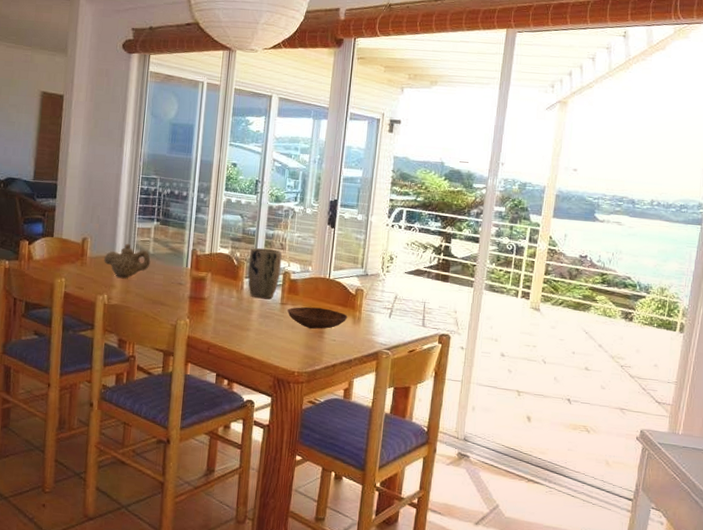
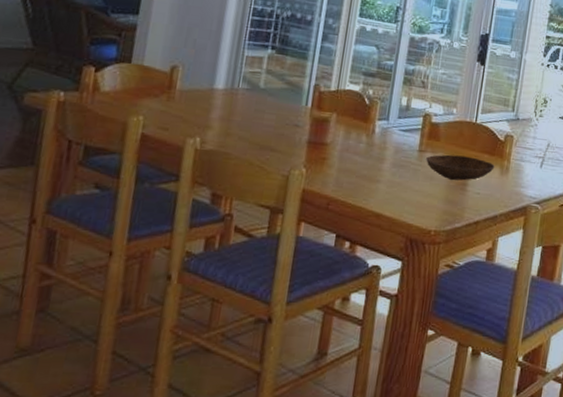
teapot: present [104,243,151,278] -> none [198,74,261,117]
plant pot: present [248,247,282,300] -> none [380,84,423,146]

